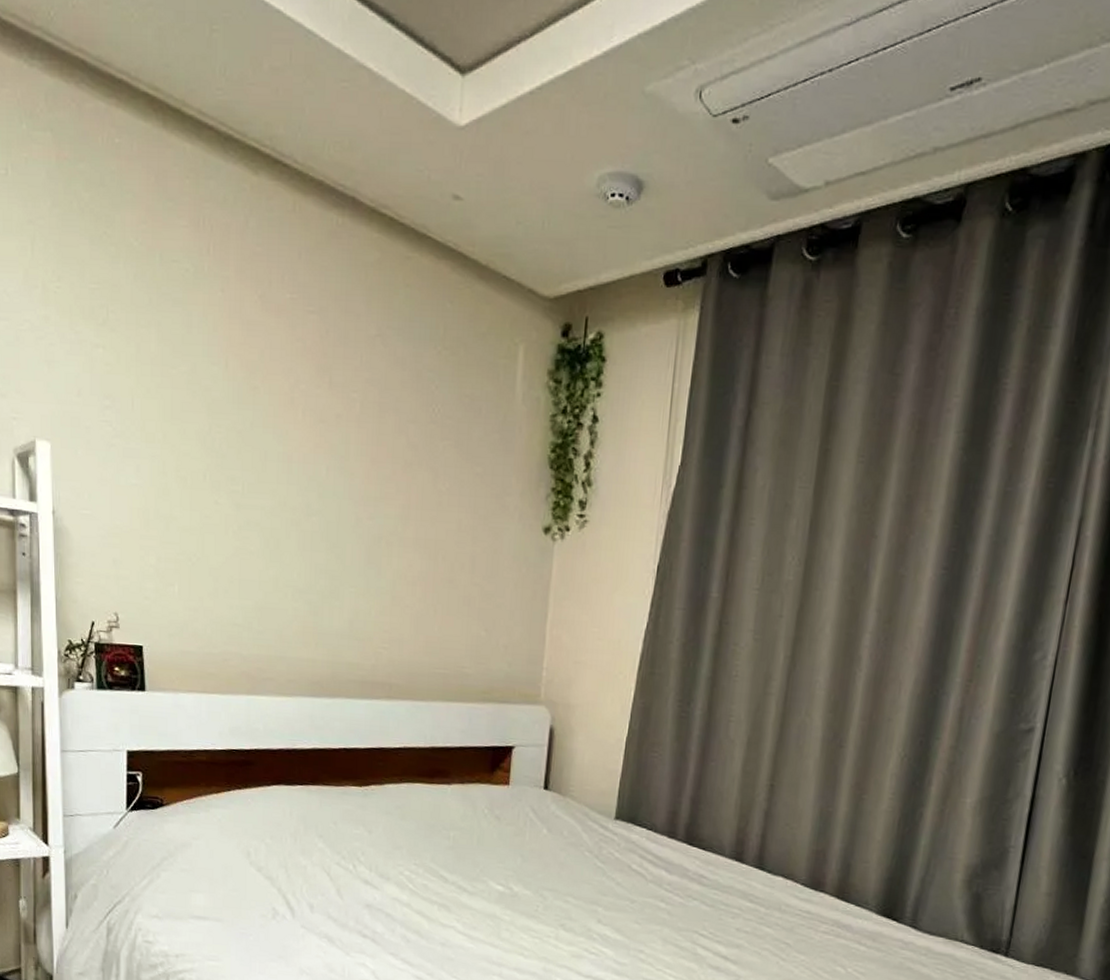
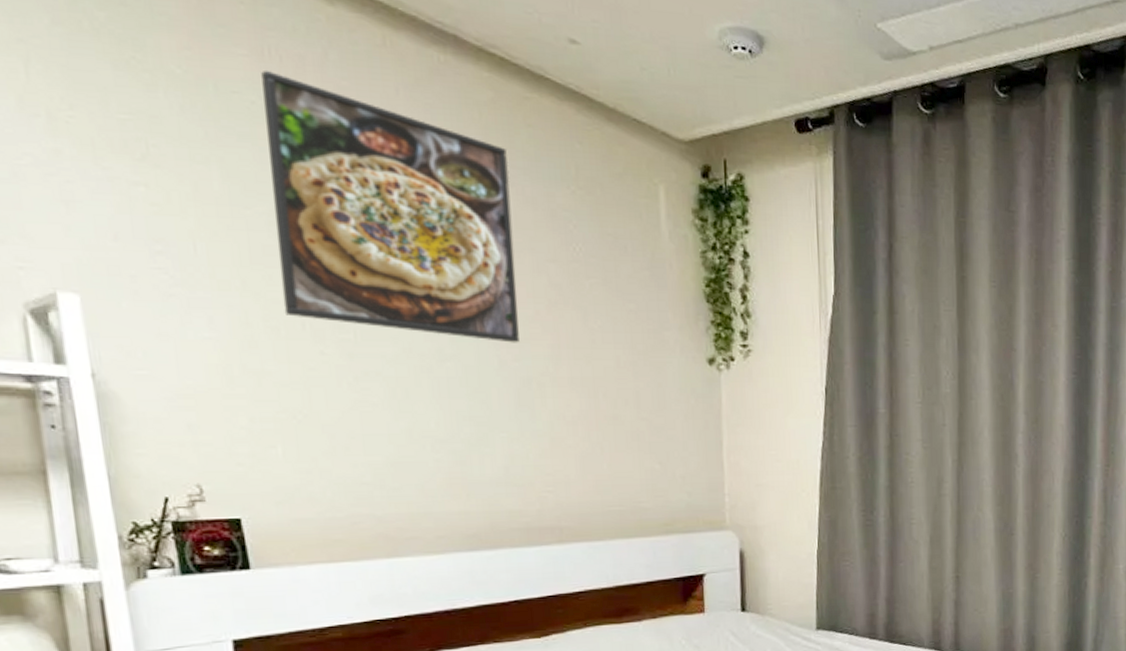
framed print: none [192,239,386,502] -> present [261,70,519,343]

